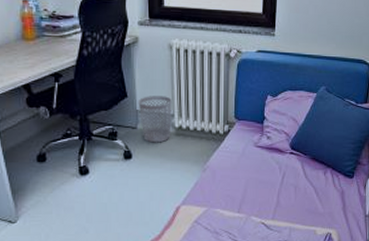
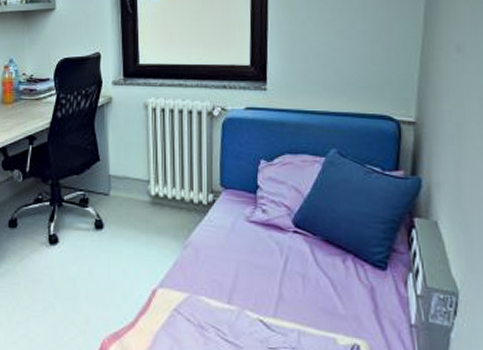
wastebasket: present [138,96,172,143] -> none [111,159,147,212]

